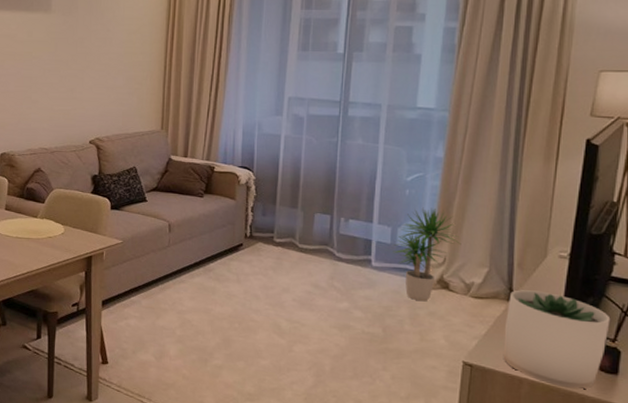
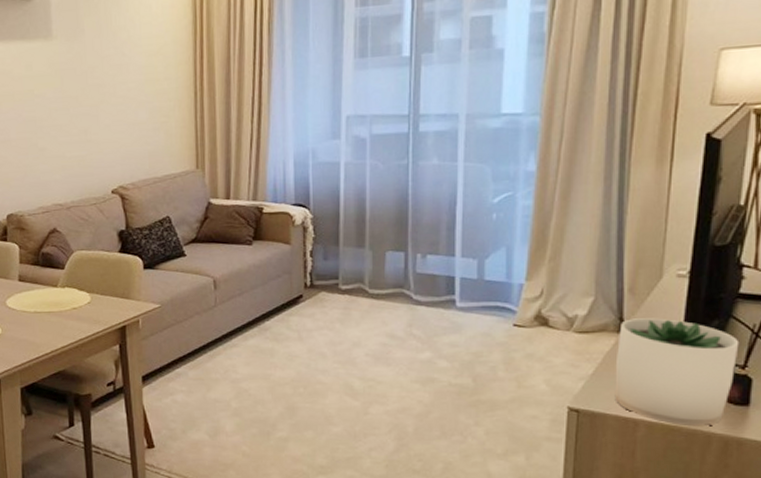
potted plant: present [392,207,462,302] -> none [480,232,561,343]

